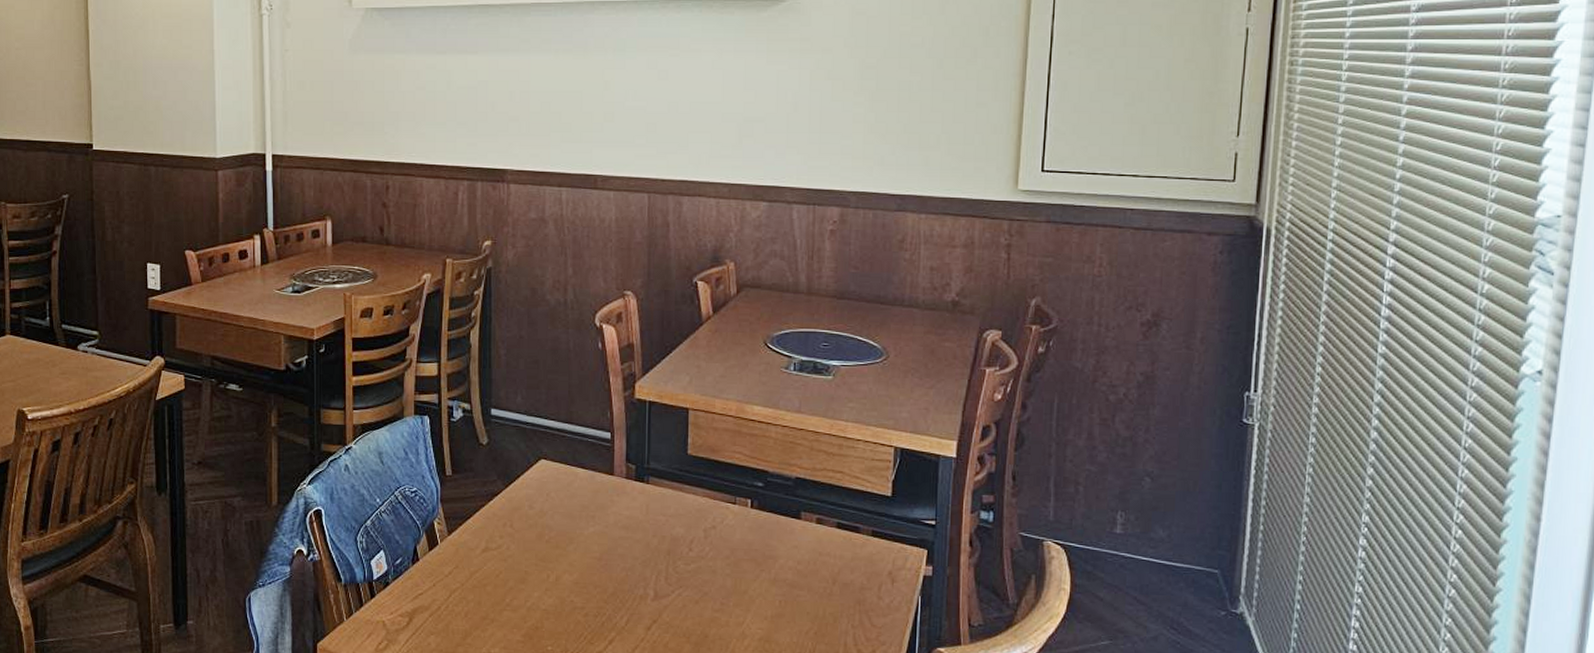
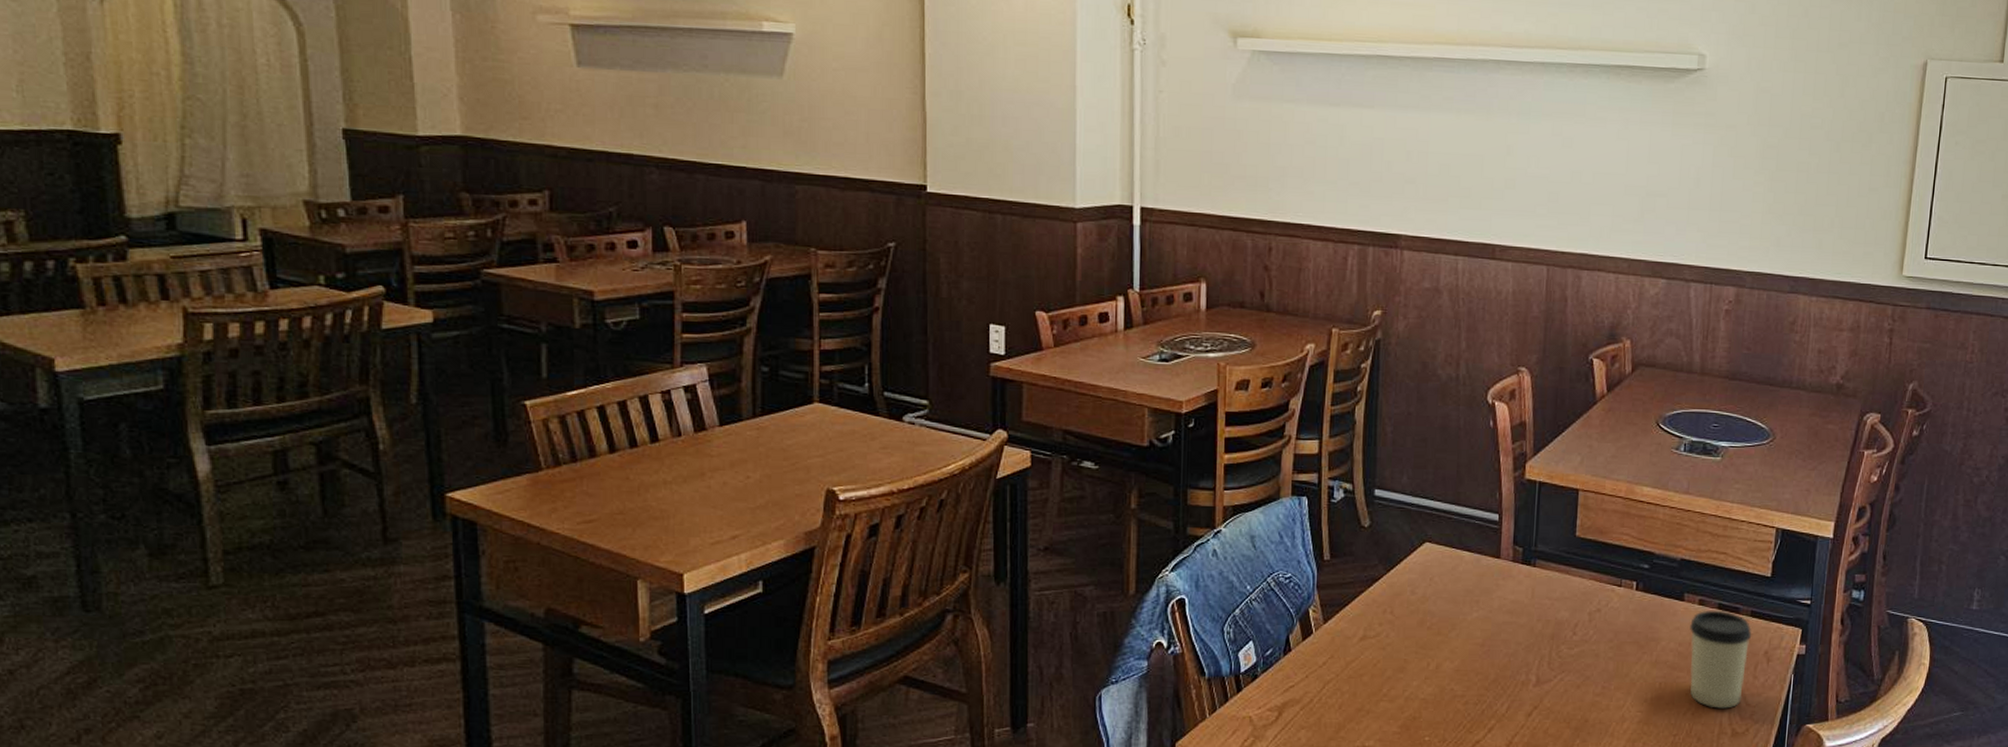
cup: none [808,529,874,629] -> present [1689,610,1752,709]

